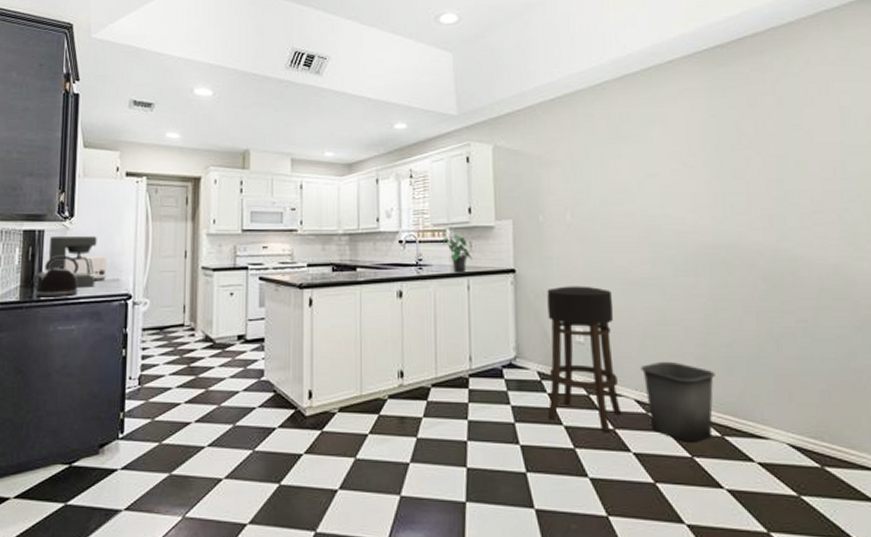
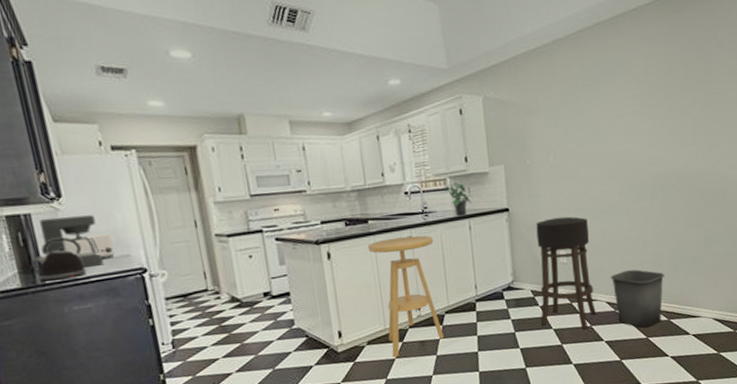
stool: none [353,290,428,433] -> present [367,235,444,358]

